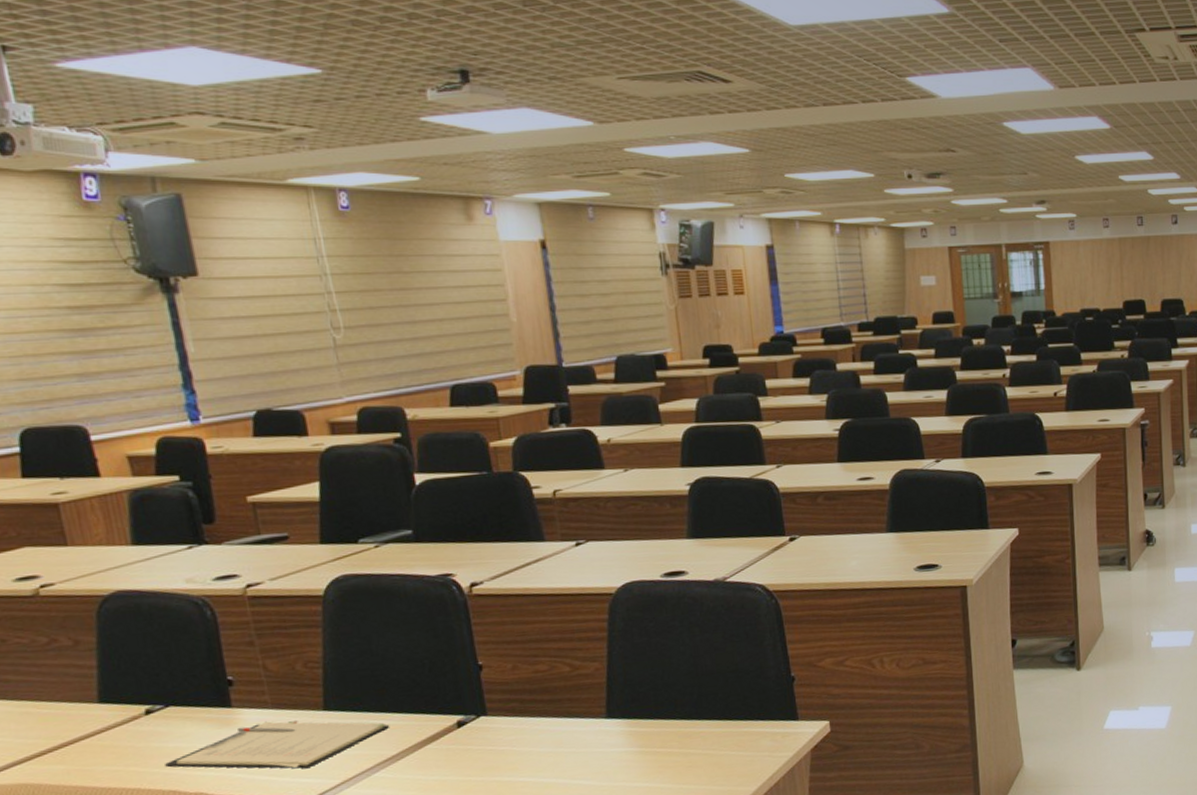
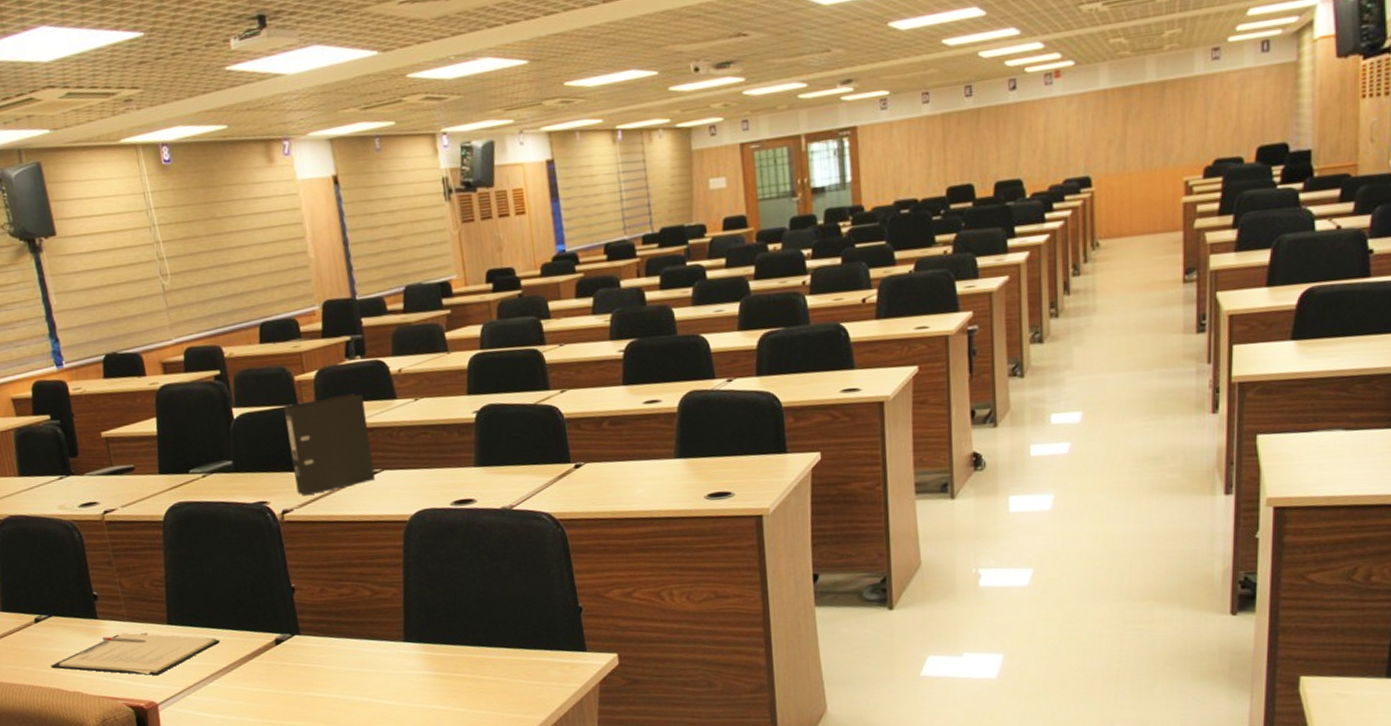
binder: none [475,462,579,568] -> present [283,393,376,496]

